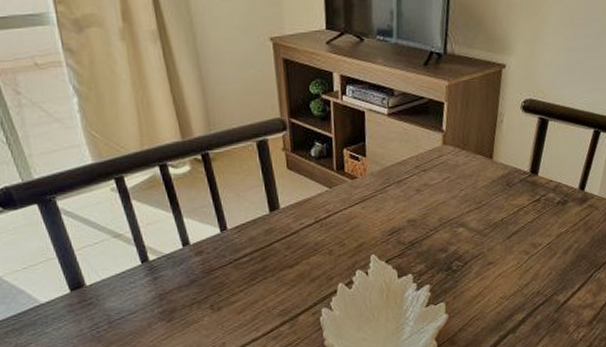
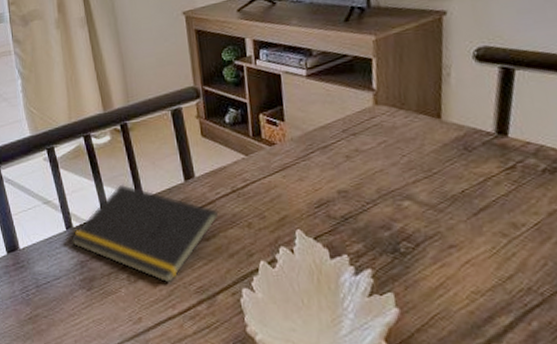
notepad: none [145,215,302,309] -> present [69,183,219,283]

